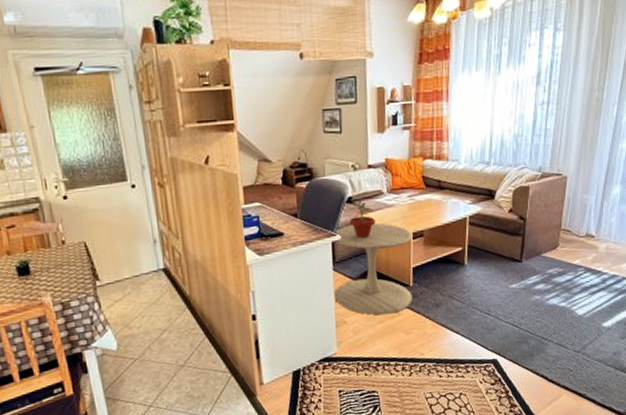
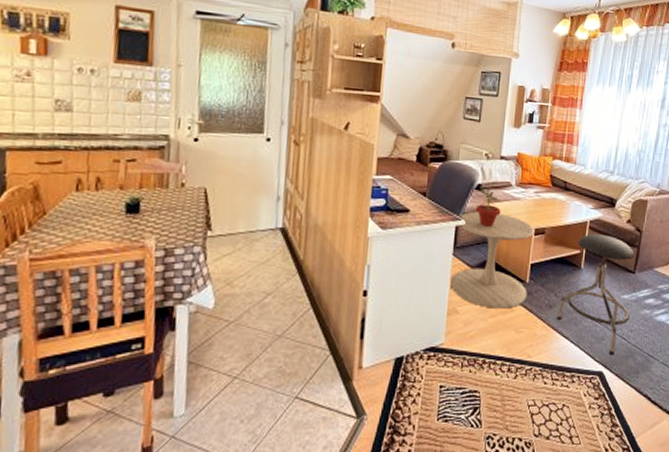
stool: none [445,228,520,343] -> present [557,234,634,356]

